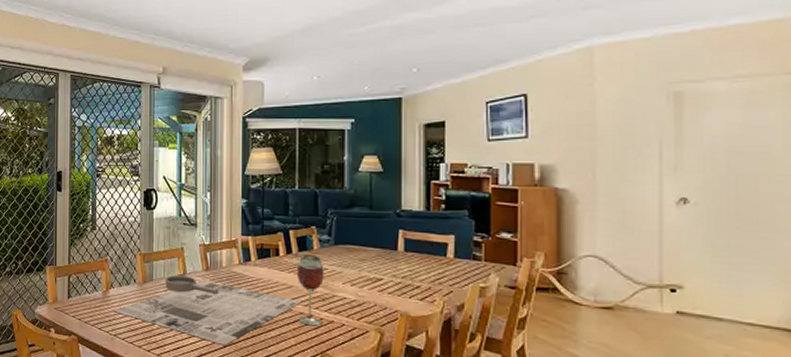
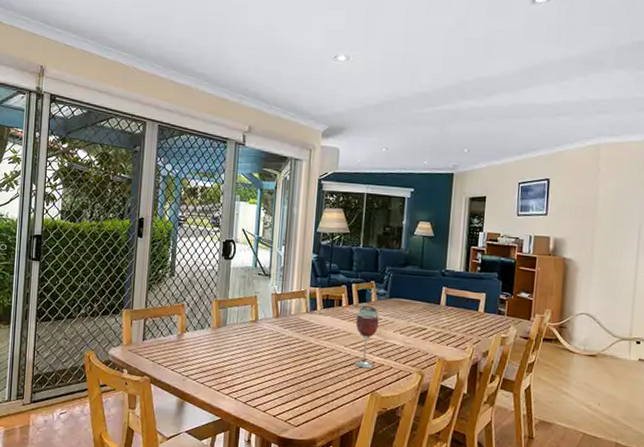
newspaper: present [114,275,302,345] -> none [187,321,358,385]

